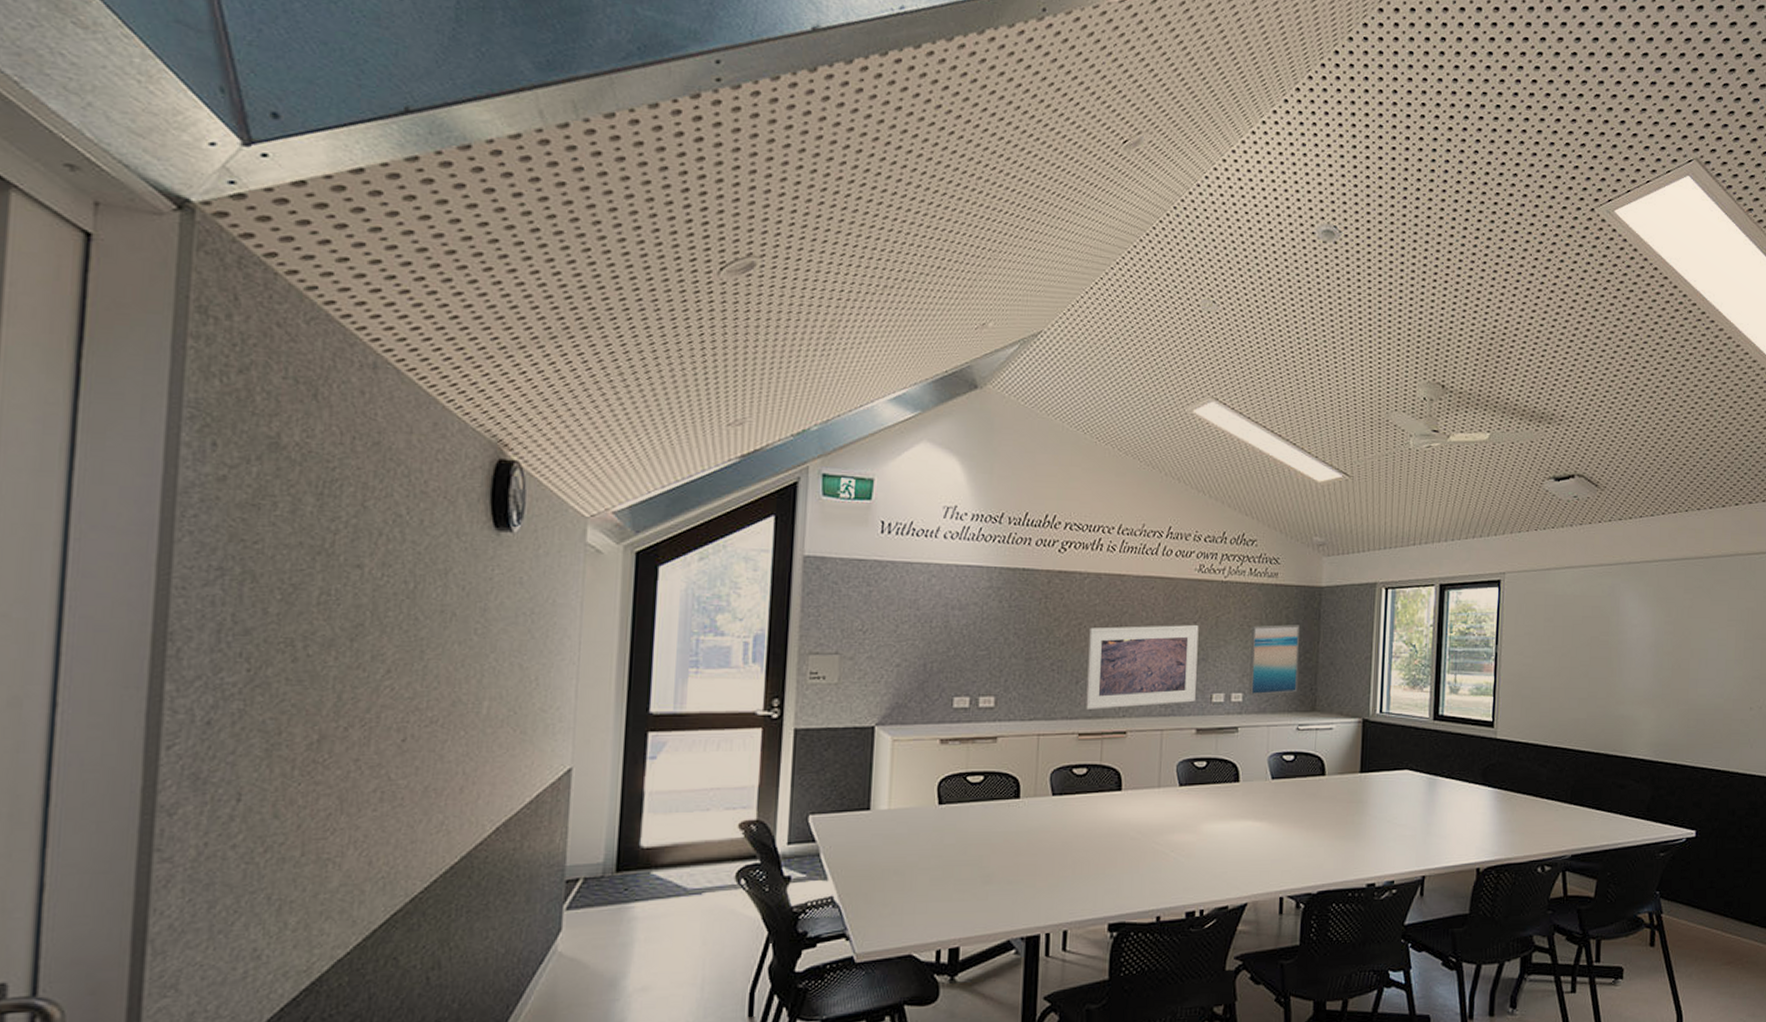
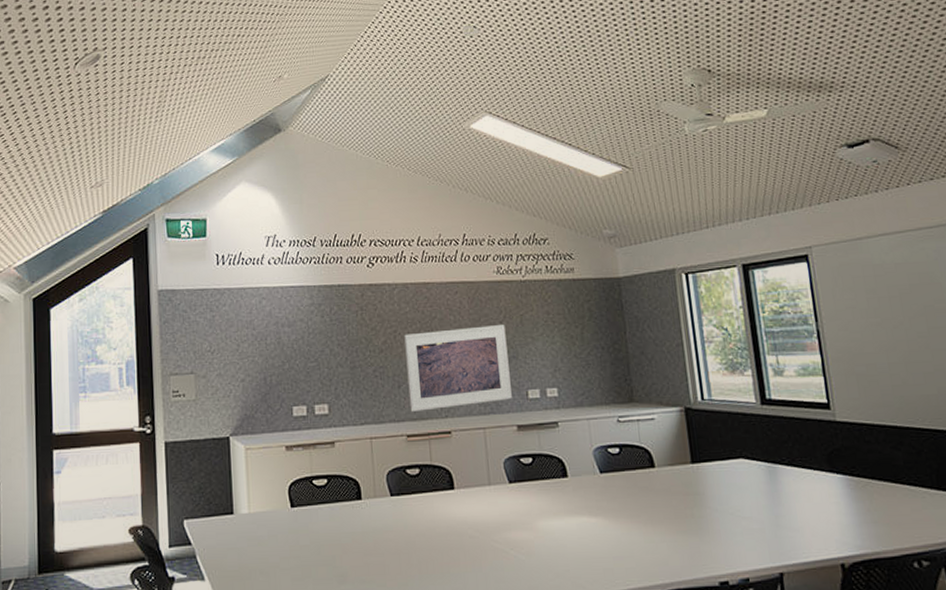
wall art: present [1248,624,1300,695] -> none [556,317,612,389]

